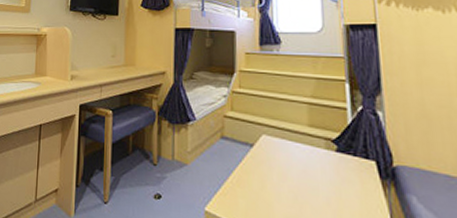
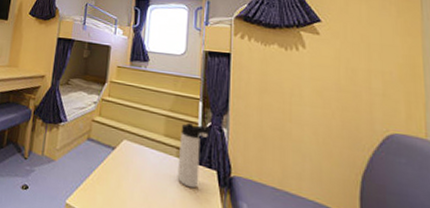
thermos bottle: none [327,108,363,184] -> present [177,122,211,189]

